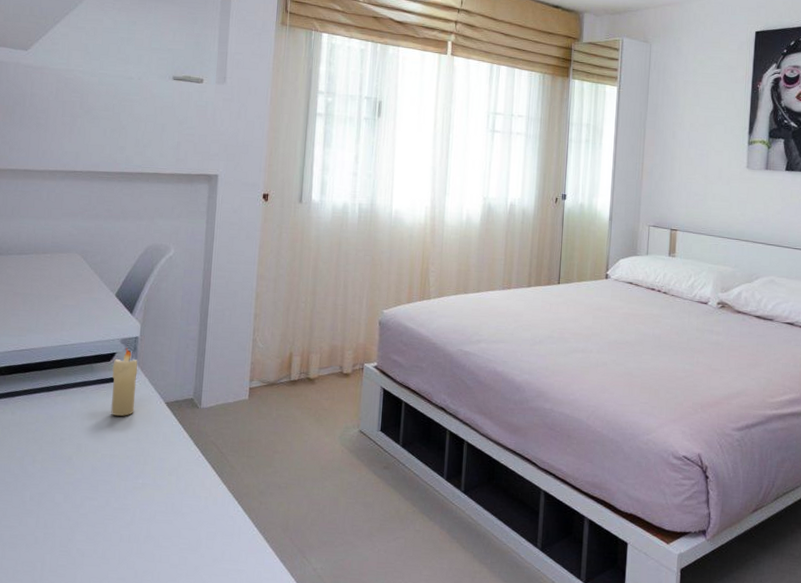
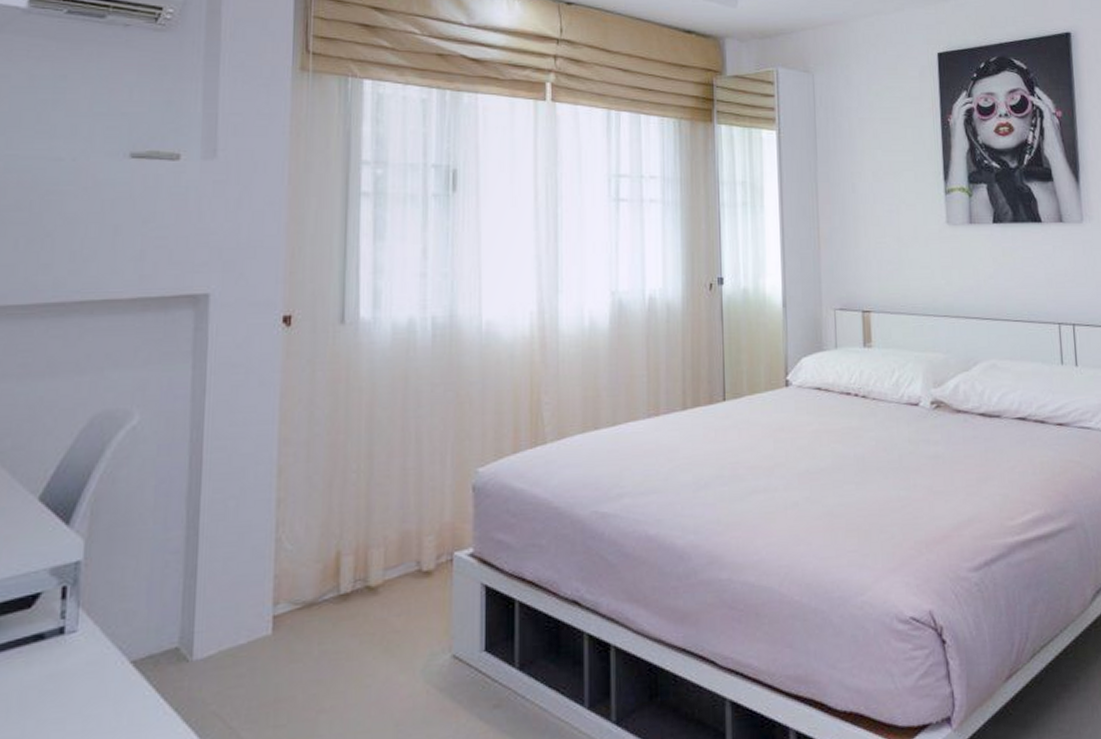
candle: present [110,347,138,416] -> none [32,580,81,697]

